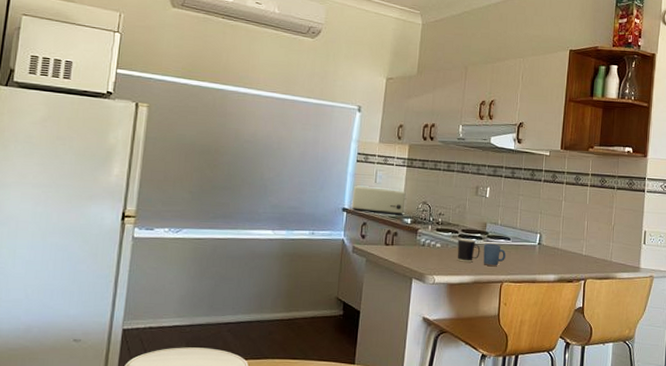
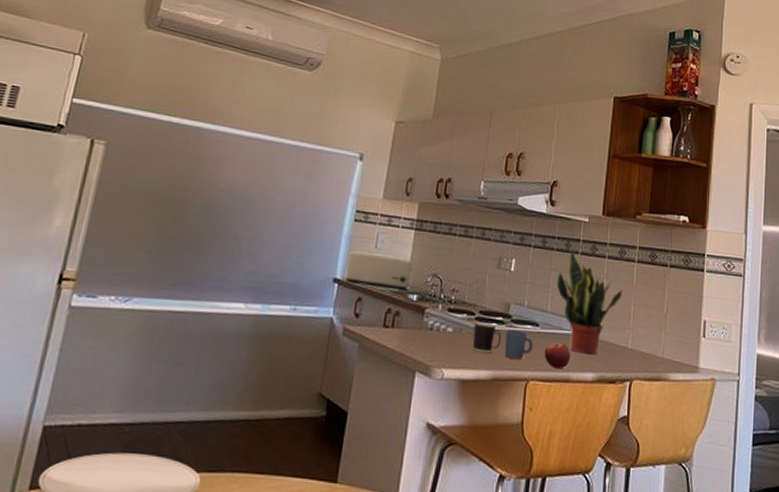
fruit: none [515,252,537,273] -> present [544,342,571,369]
potted plant: none [523,179,578,261] -> present [556,250,623,355]

